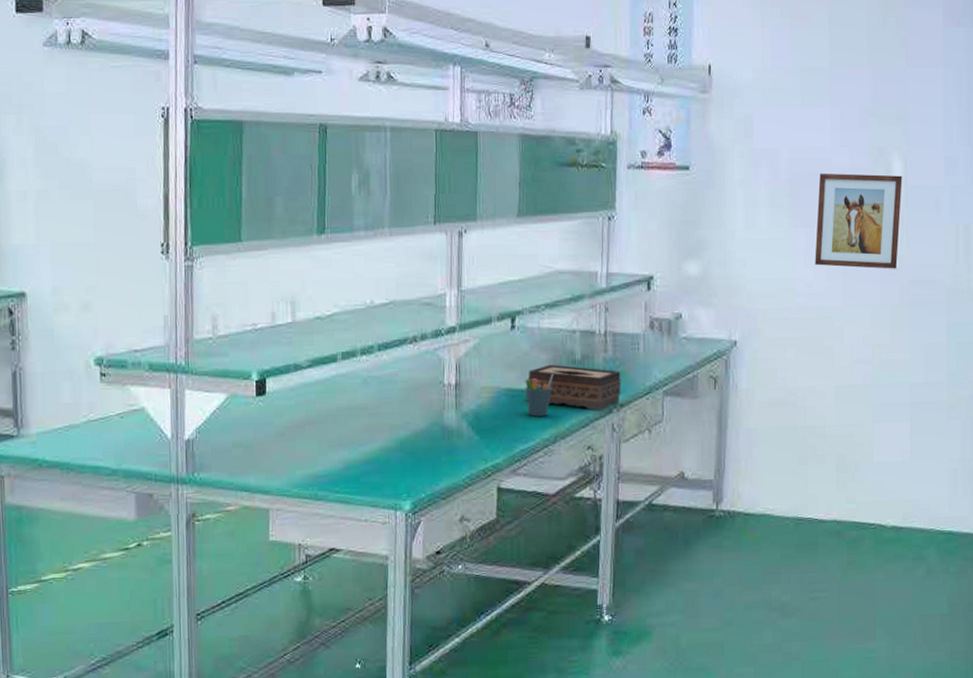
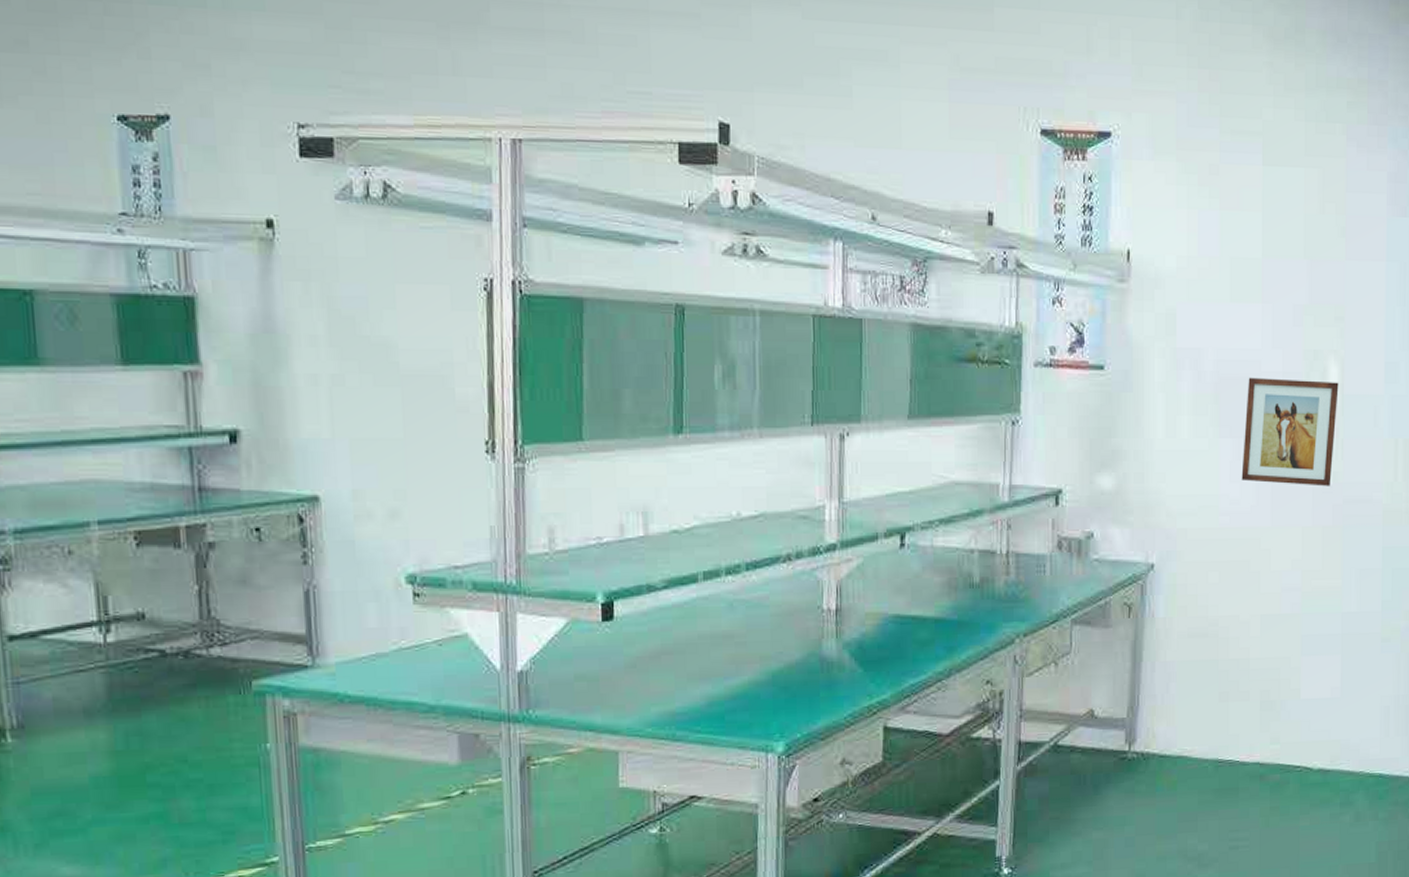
pen holder: present [525,374,554,417] -> none [916,599,949,647]
tissue box: present [527,364,621,410] -> none [918,588,1025,640]

